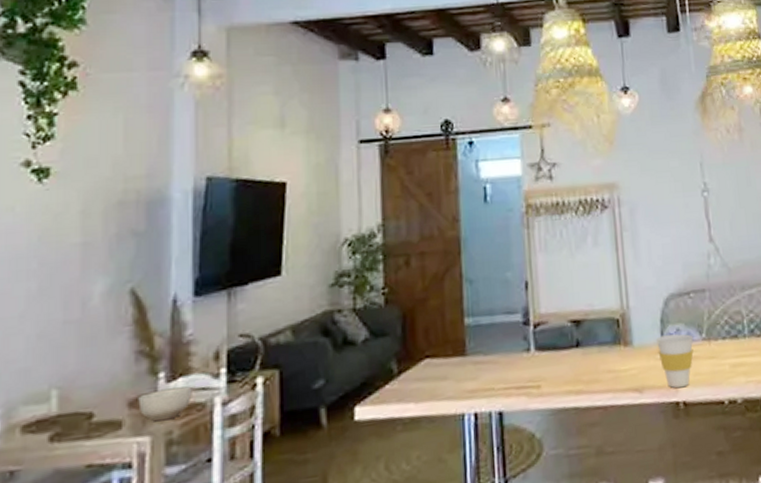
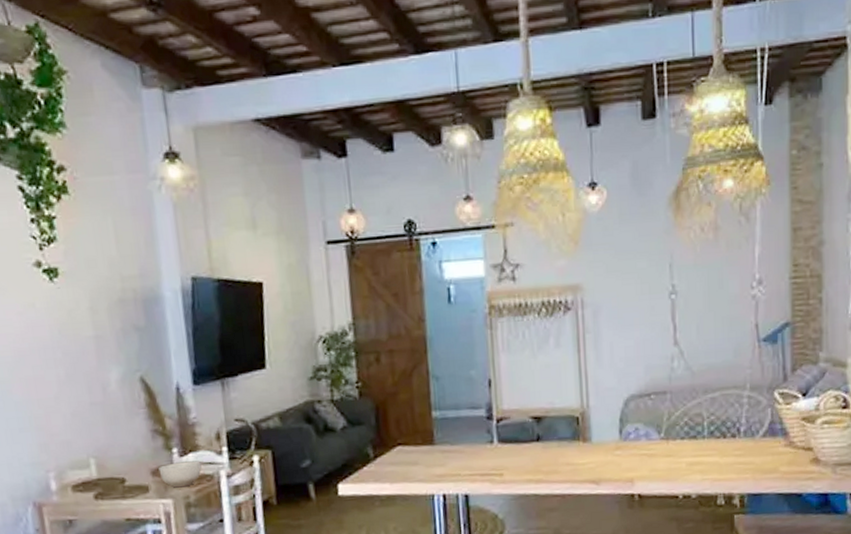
cup: present [657,333,694,389] -> none [615,432,652,482]

